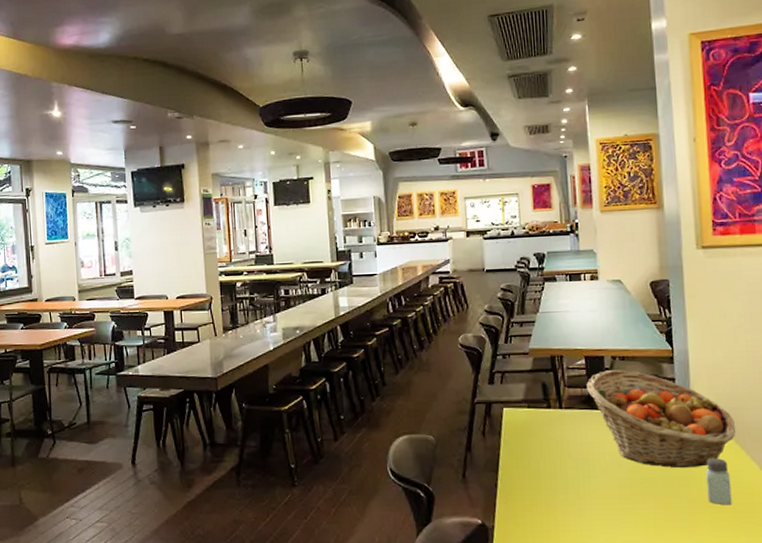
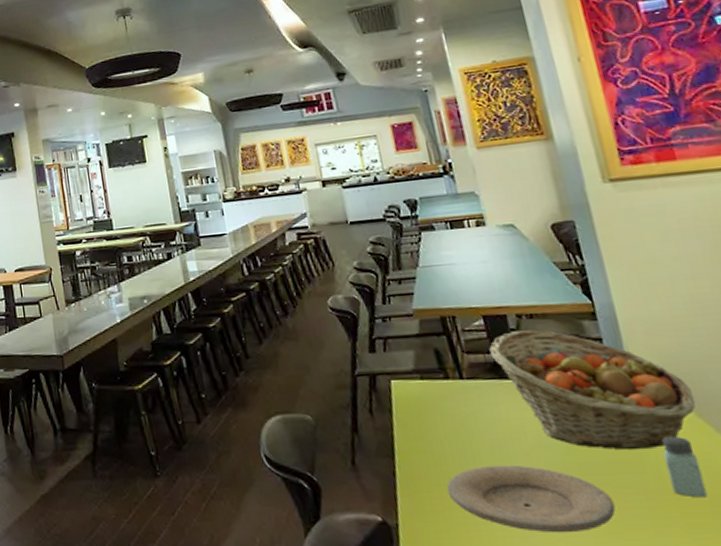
plate: none [537,479,664,533] -> present [446,465,616,533]

